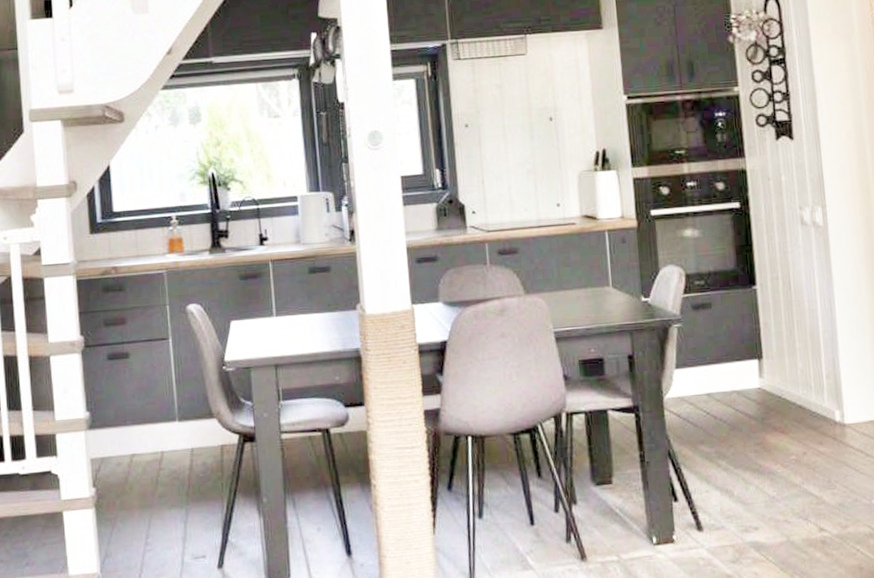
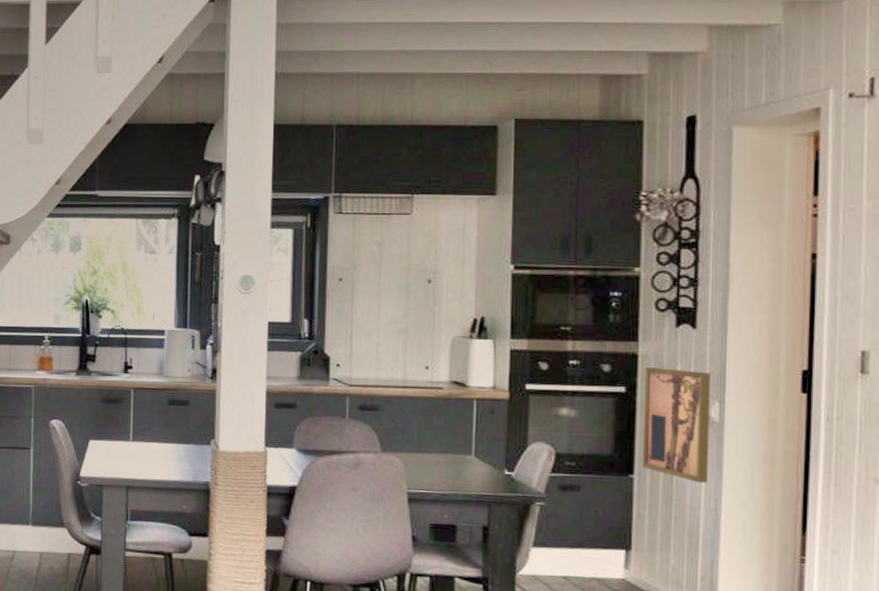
wall art: none [754,180,821,286] -> present [642,367,710,483]

